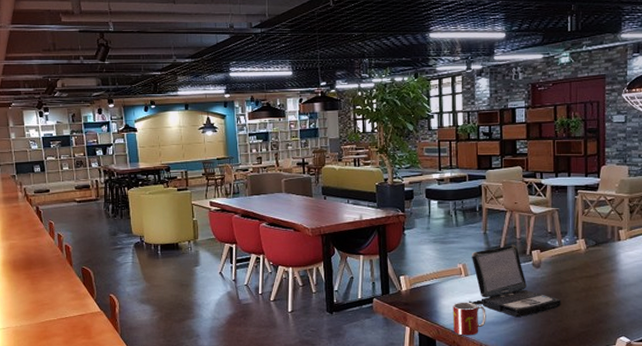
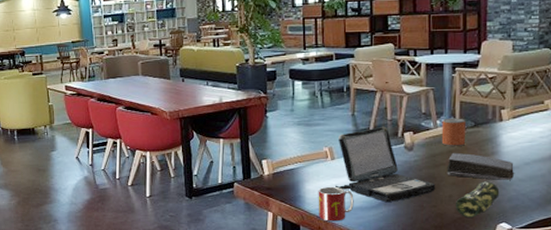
beverage can: none [566,237,588,264] -> present [441,118,466,146]
book: none [571,271,631,296] -> present [447,153,514,180]
pencil case: none [580,297,619,332] -> present [456,181,500,217]

